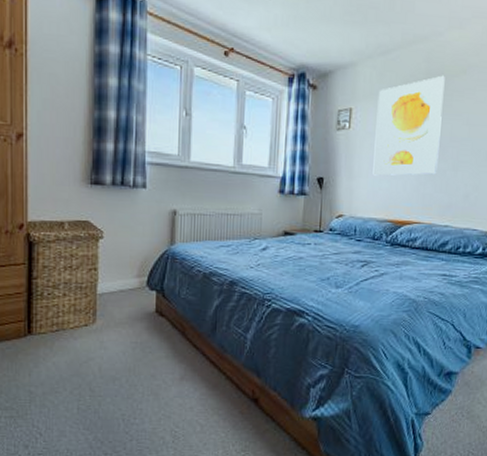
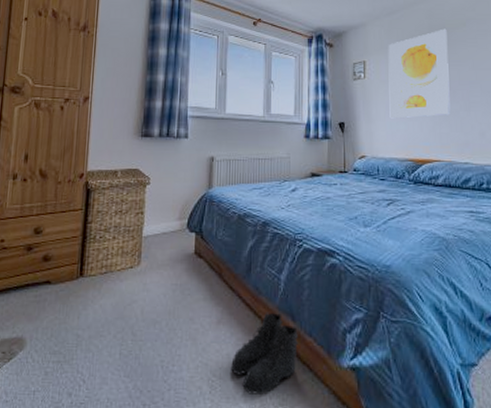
boots: none [194,368,264,444] -> present [231,312,299,396]

